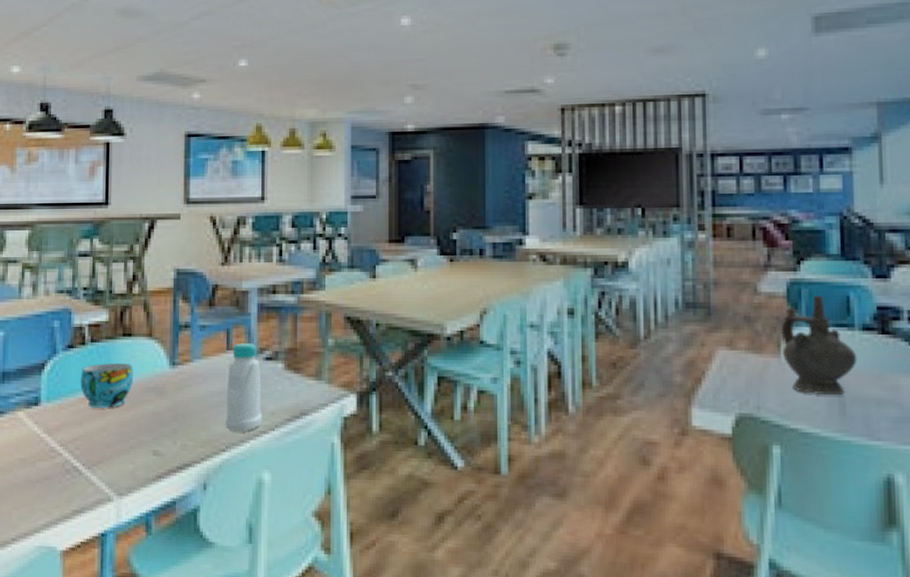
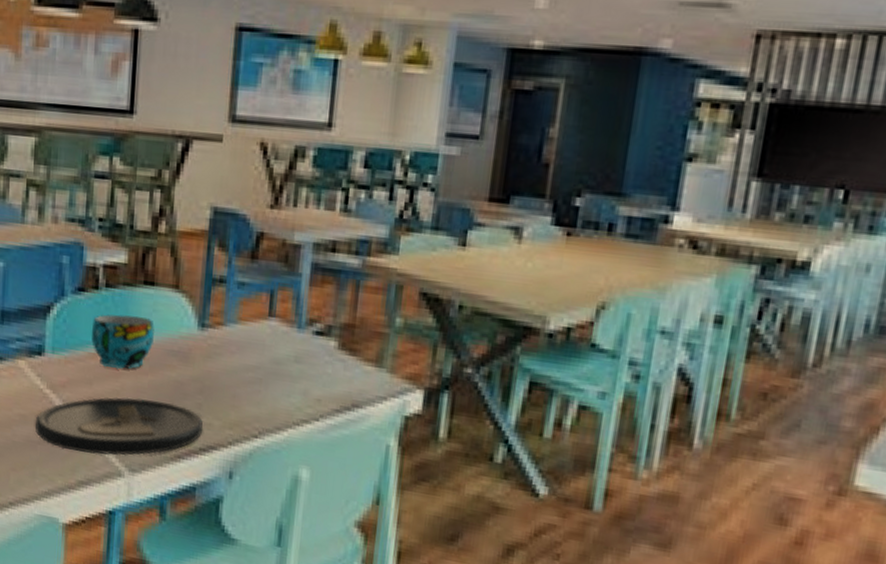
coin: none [33,431,178,484] -> present [35,397,203,456]
bottle: present [226,343,263,432] -> none [260,309,308,418]

